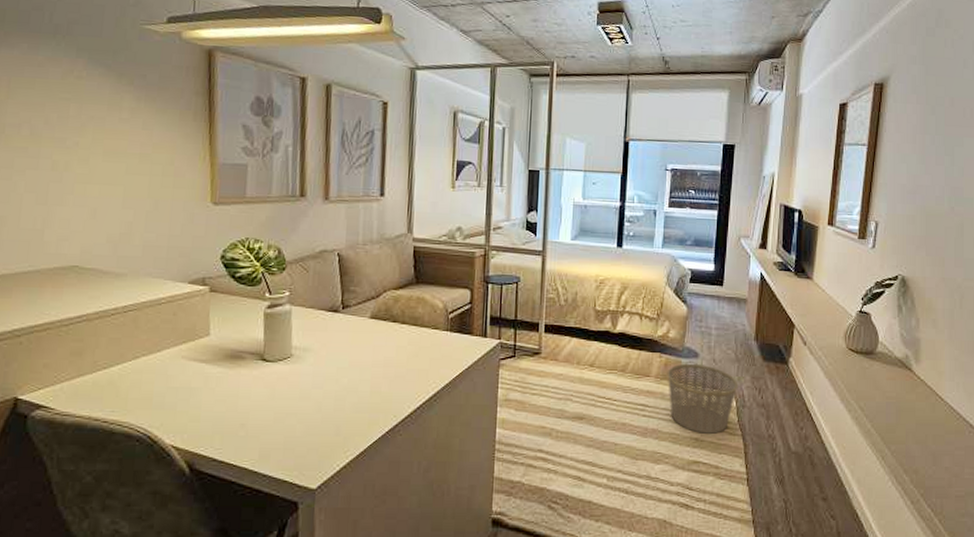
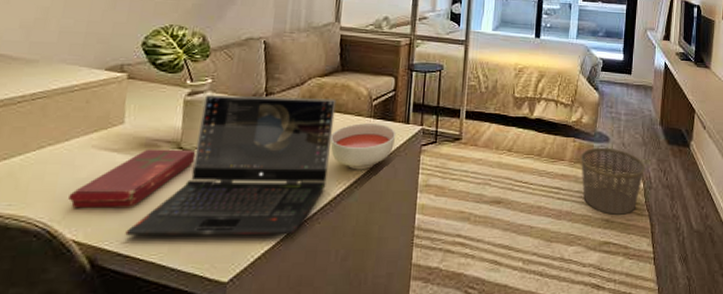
book: none [165,360,279,416] -> present [68,149,197,207]
laptop computer: none [218,308,412,446] -> present [125,95,336,236]
bowl: none [407,336,474,384] -> present [329,123,397,170]

